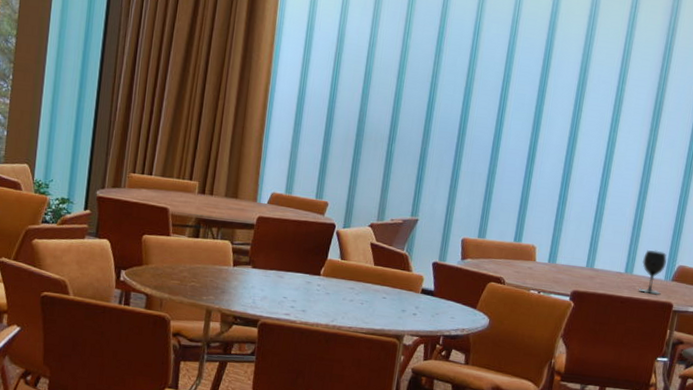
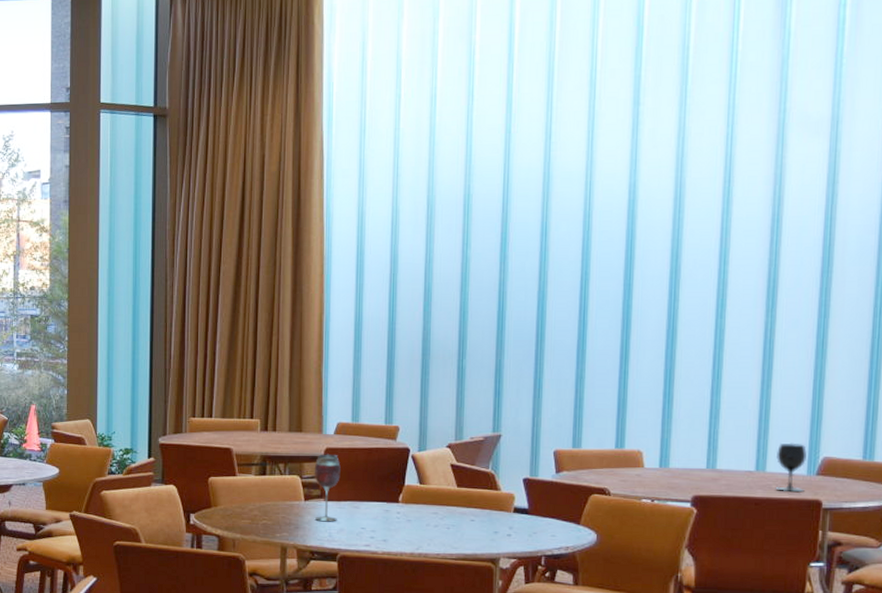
wineglass: none [241,222,271,289] -> present [314,454,341,522]

